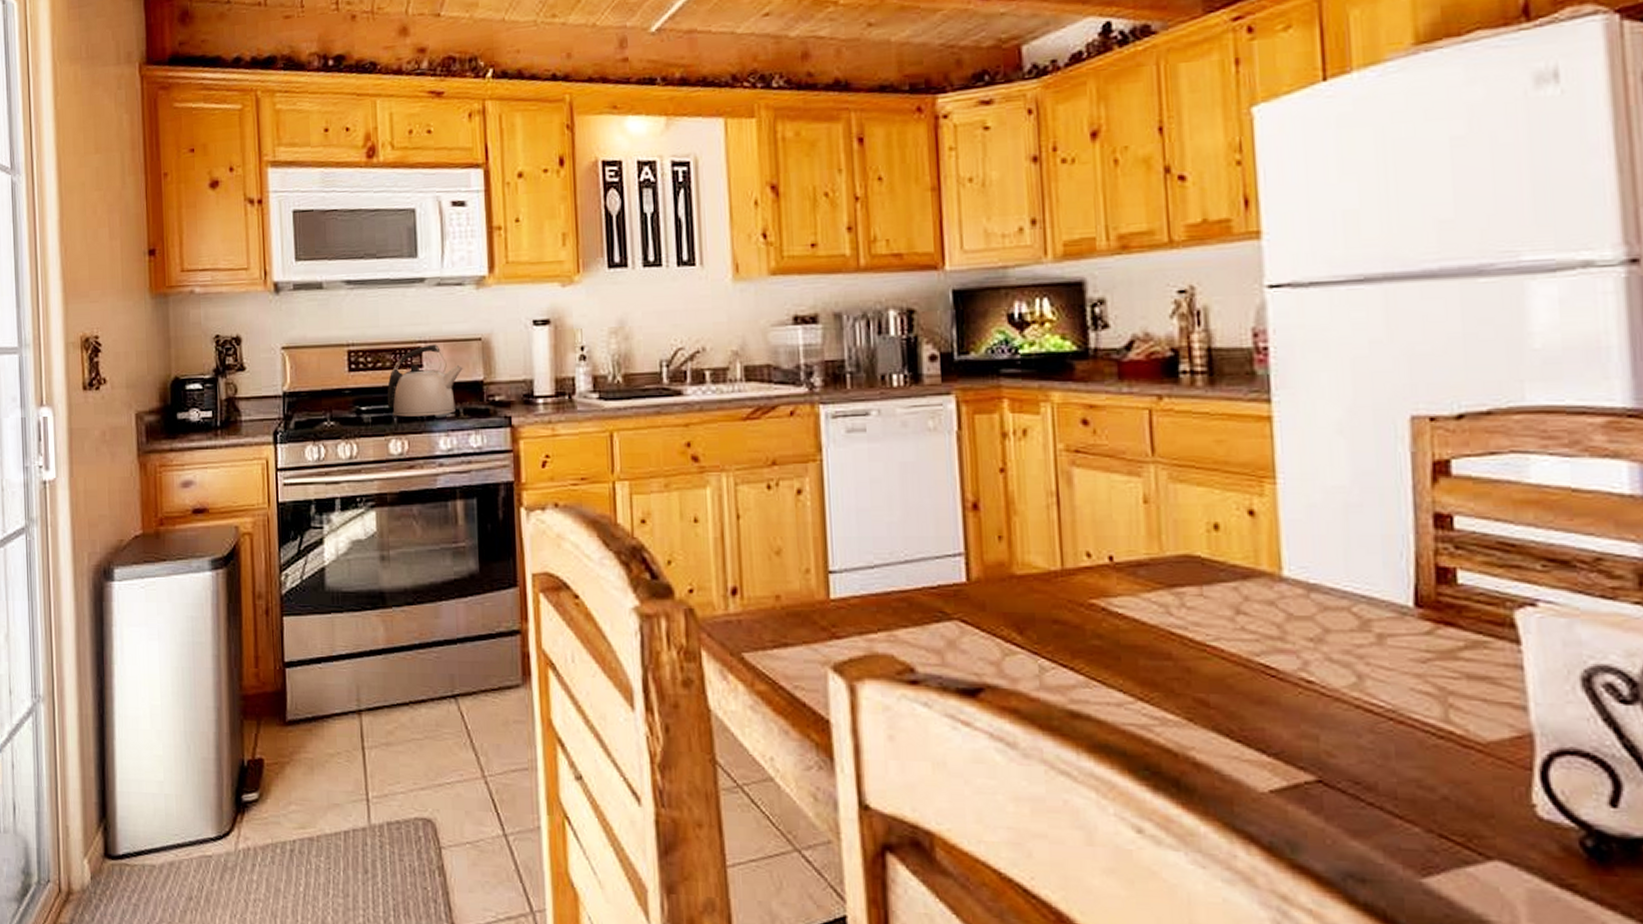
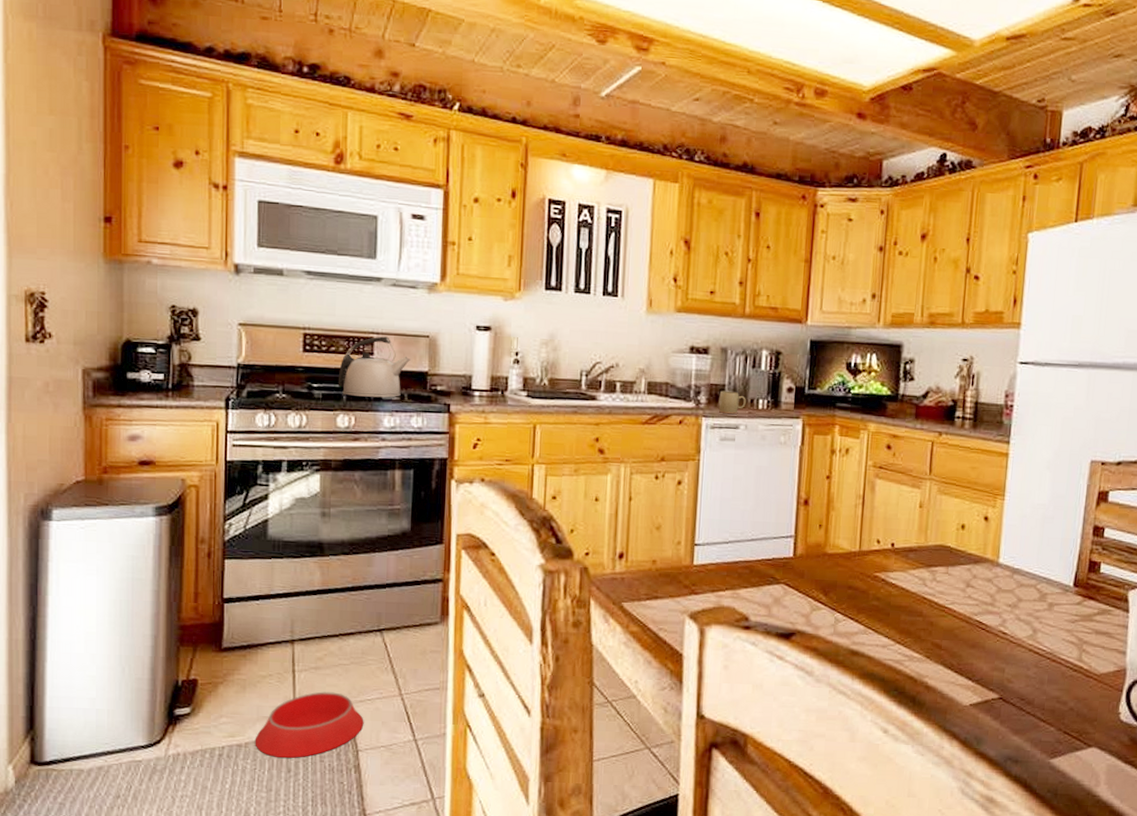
pet bowl: none [327,773,445,856] -> present [255,692,364,758]
mug: none [838,367,875,397] -> present [718,390,746,414]

